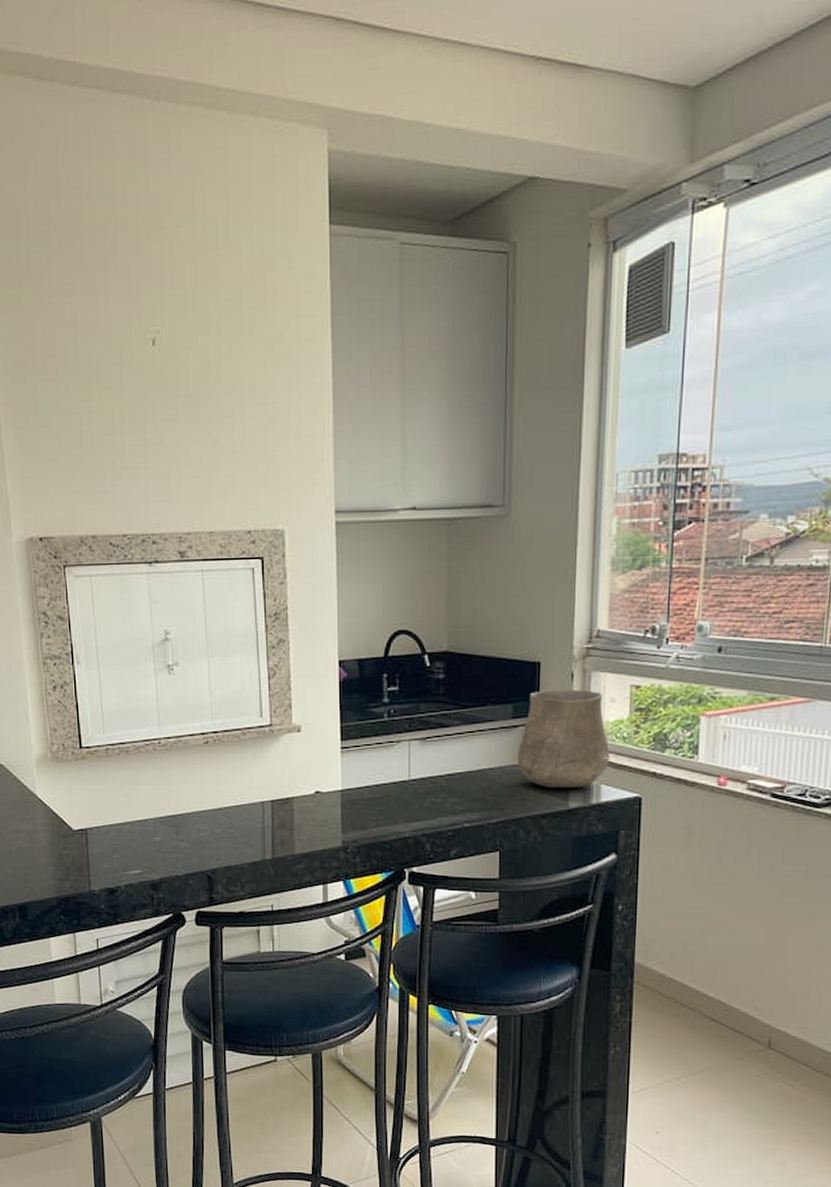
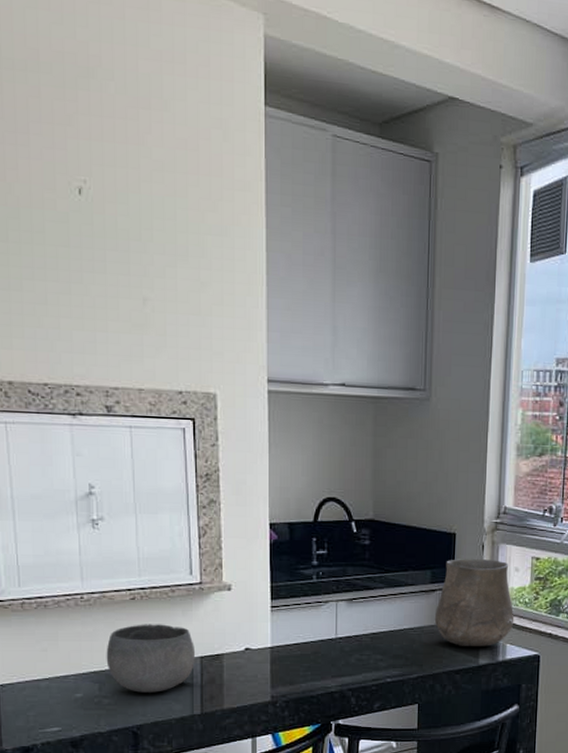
bowl: none [182,767,267,837] -> present [106,624,196,693]

